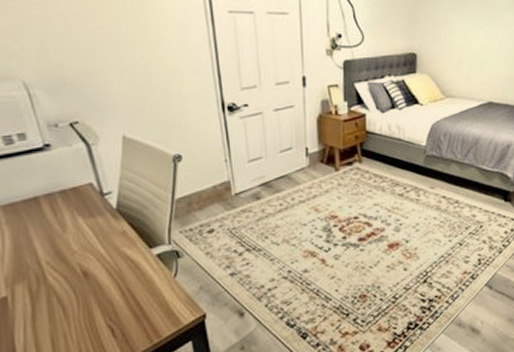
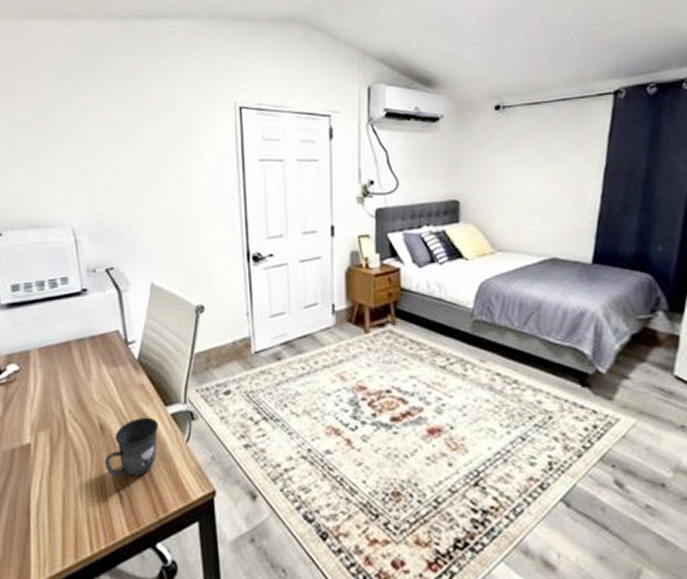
mug: none [91,259,145,315] -> present [104,417,159,476]

